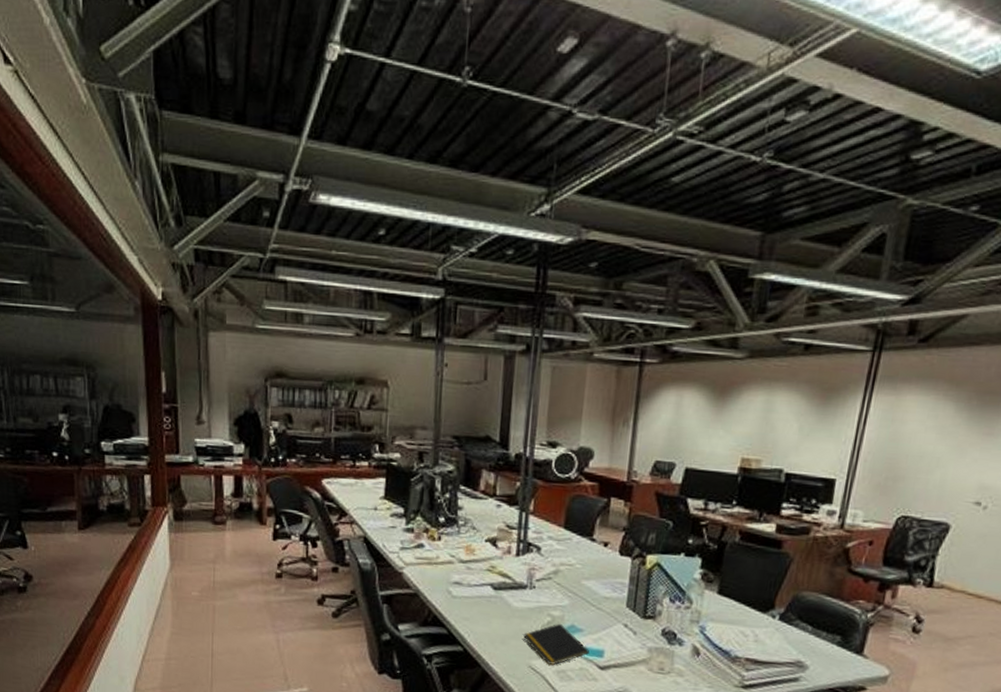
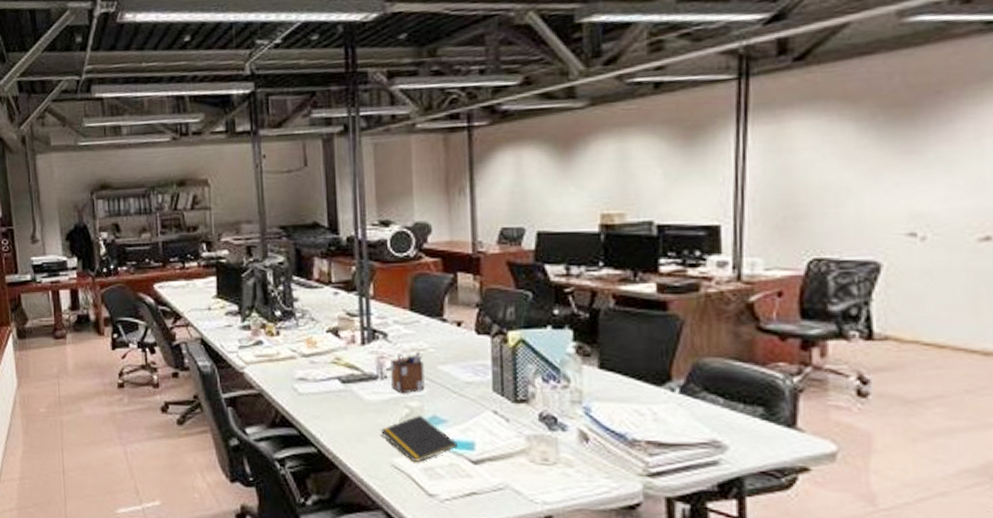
desk organizer: none [538,565,570,604] -> present [391,351,425,394]

